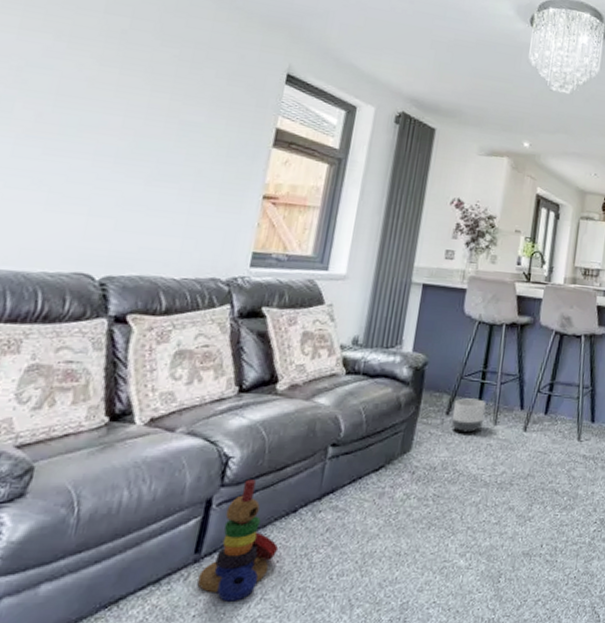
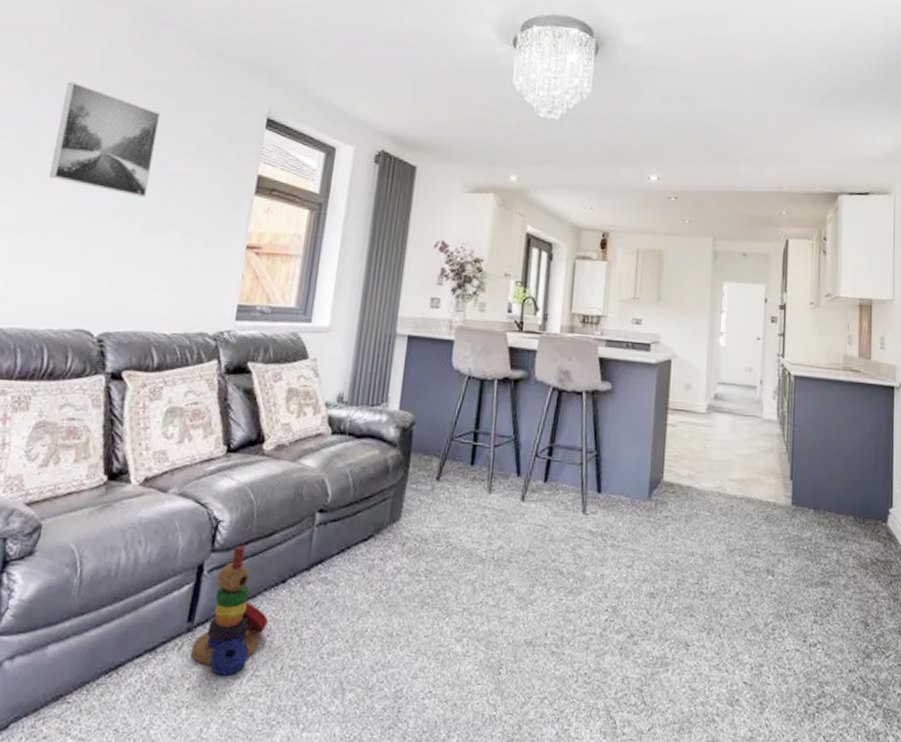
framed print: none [44,21,172,144] -> present [48,81,160,197]
planter: present [451,398,486,433] -> none [441,462,479,501]

